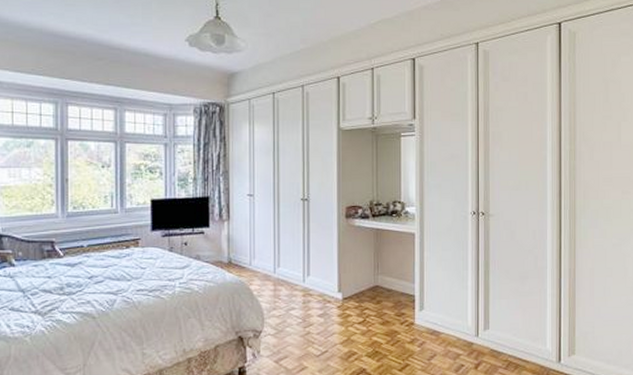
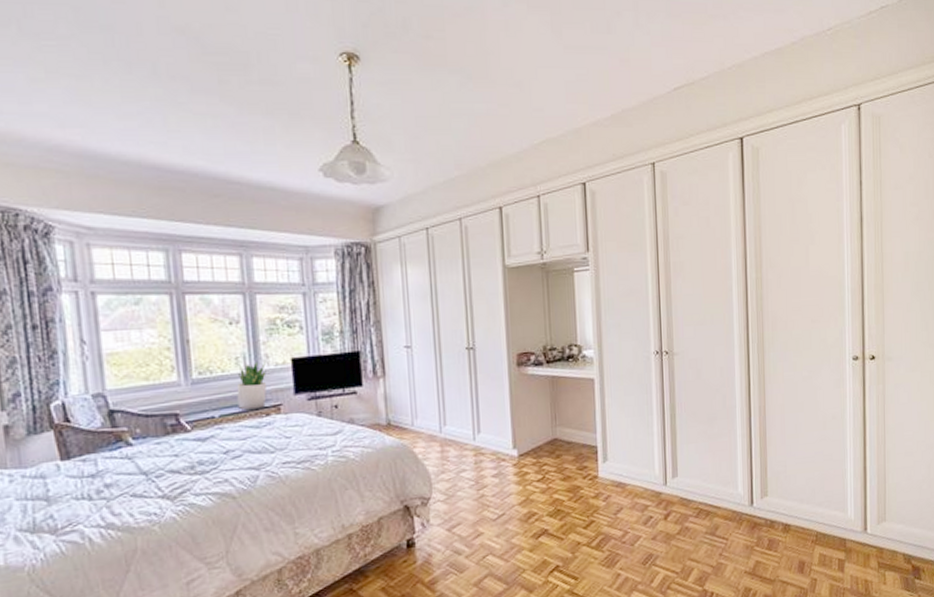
planter: none [103,200,129,242] -> present [236,361,267,410]

